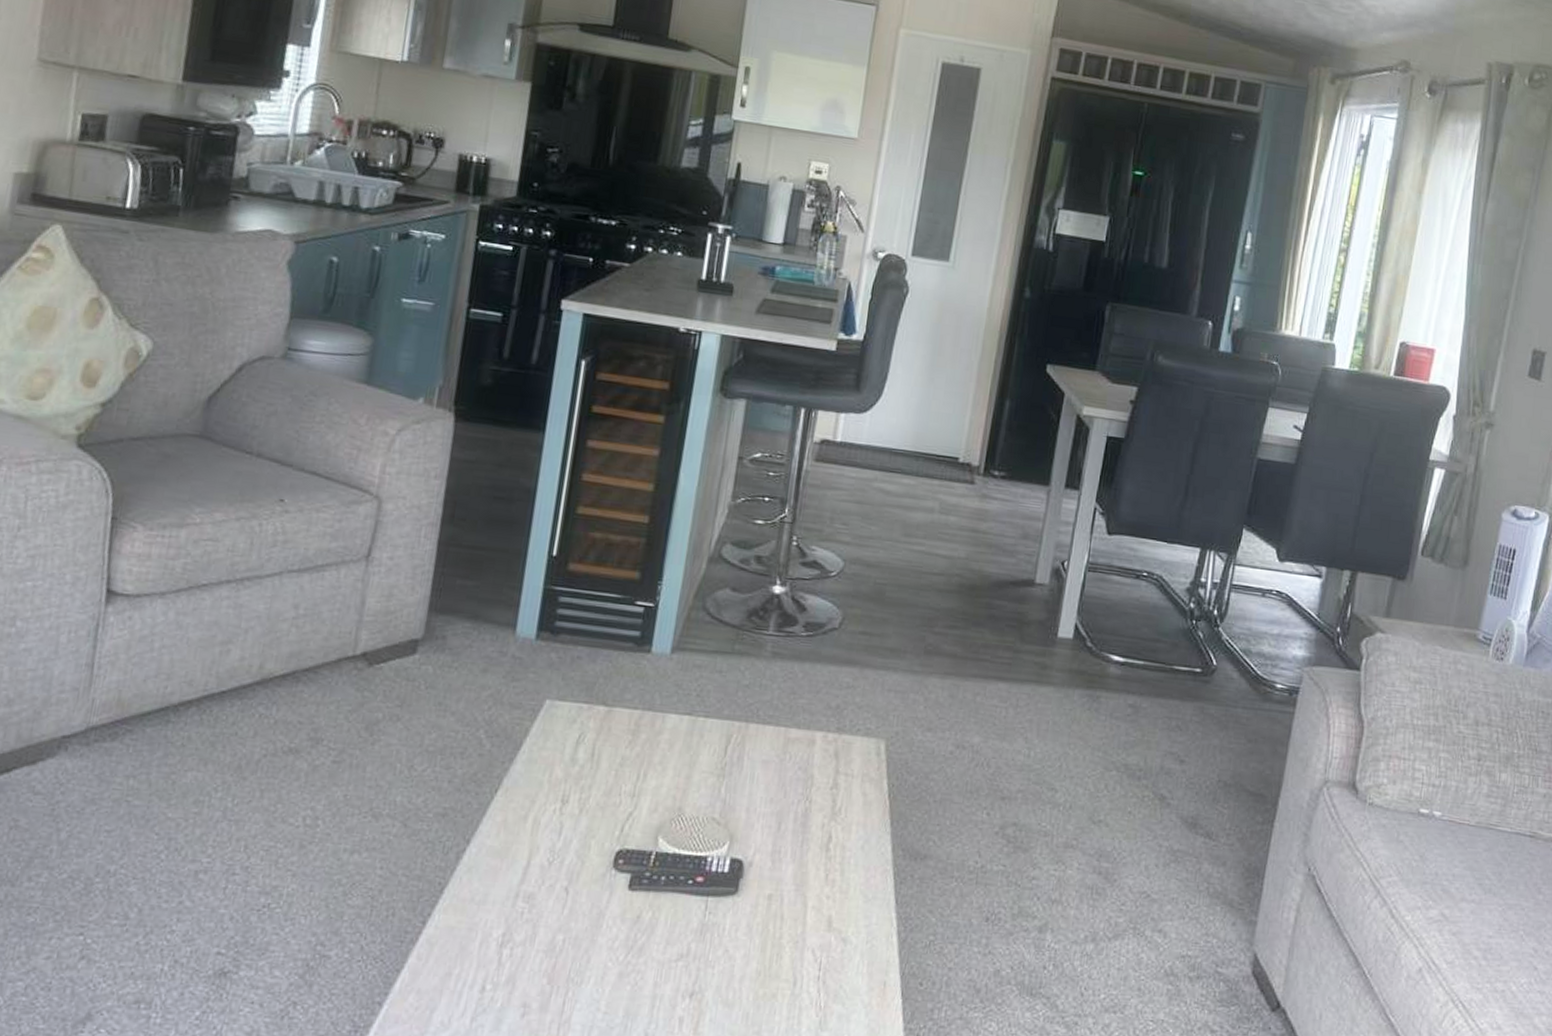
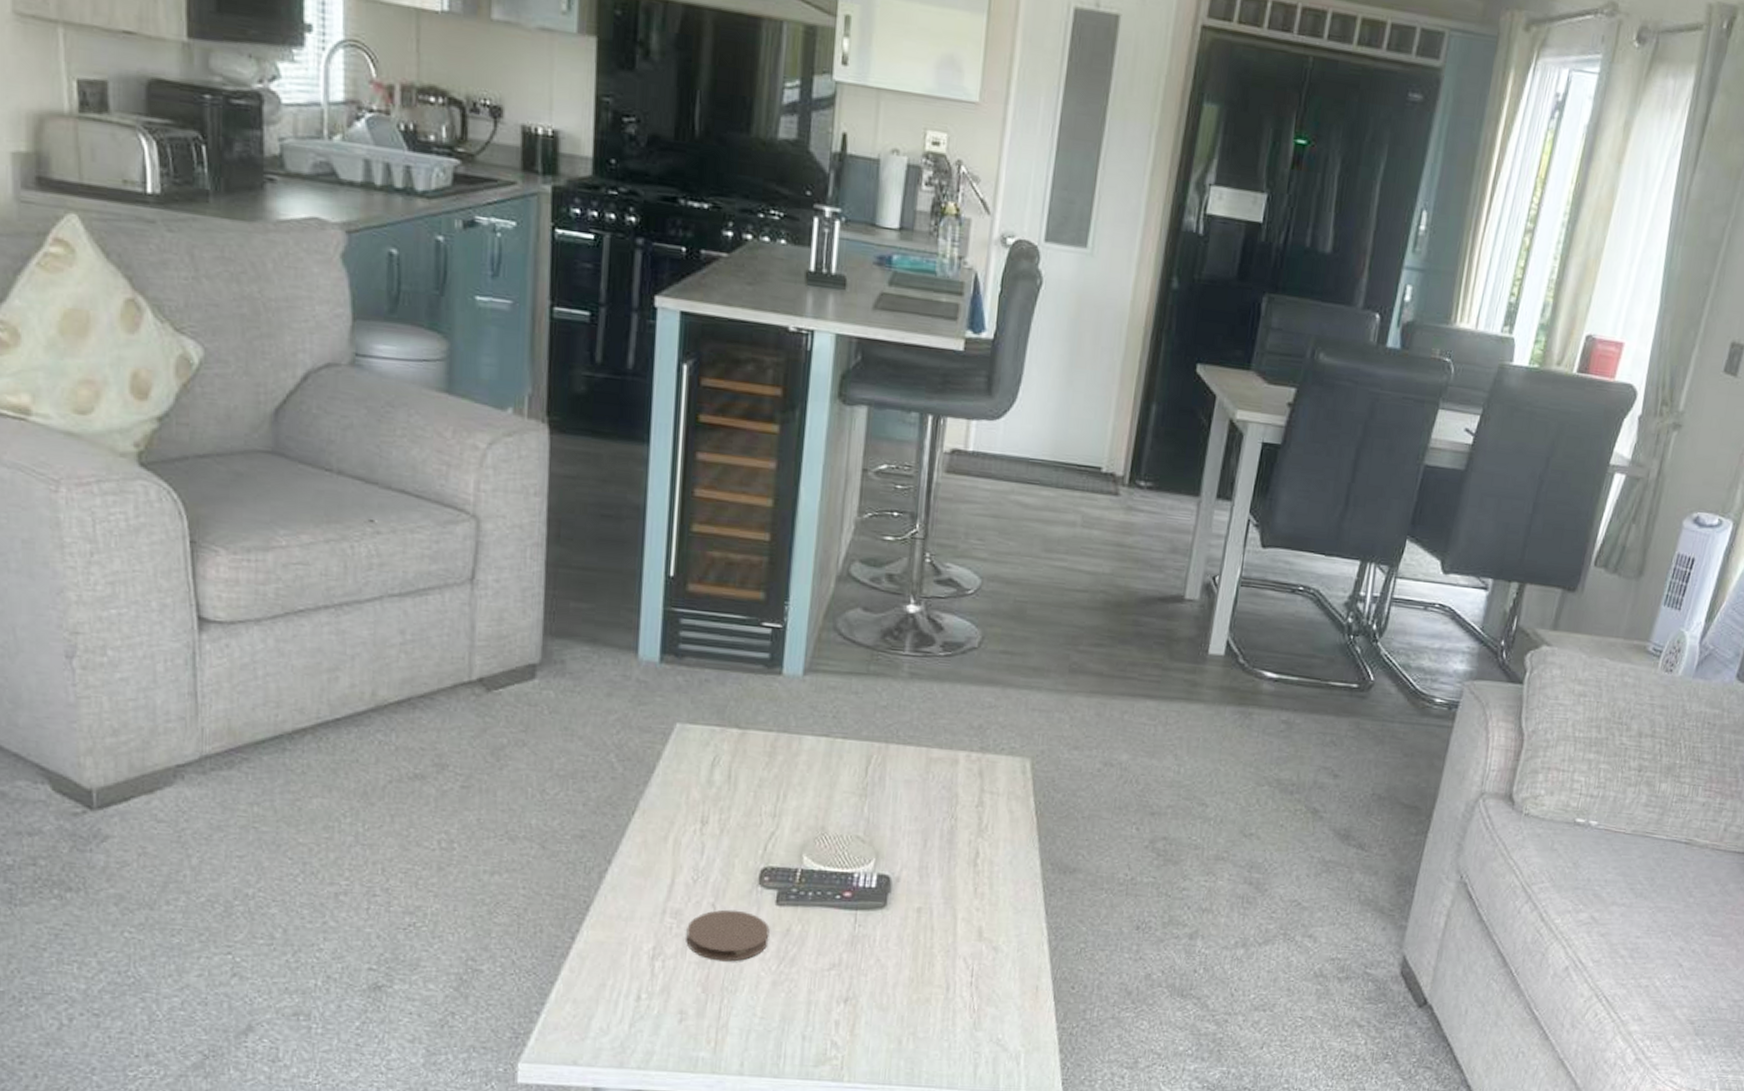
coaster: none [536,894,620,950] -> present [686,909,770,962]

